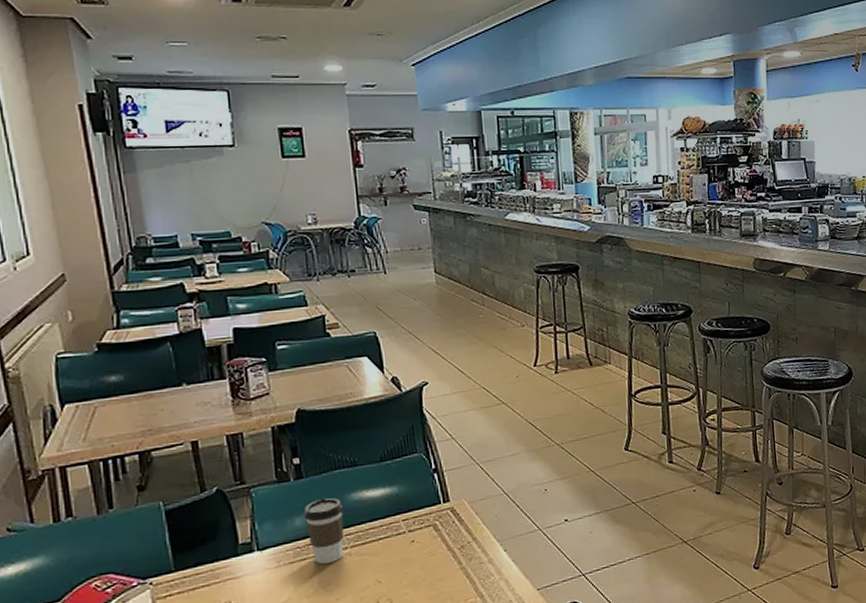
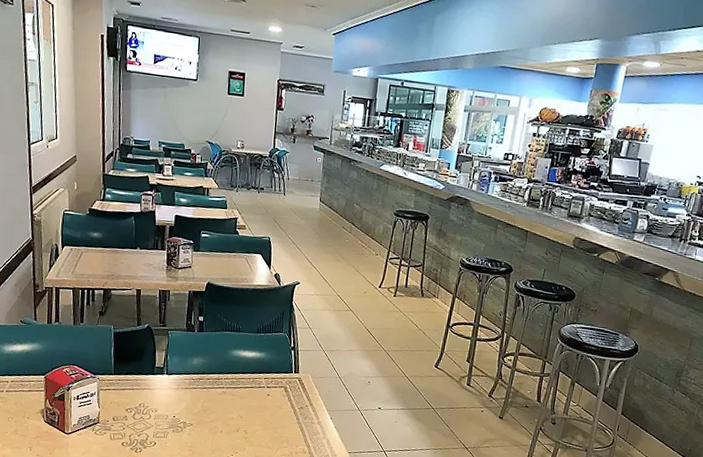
coffee cup: present [303,497,345,564] -> none [199,349,226,395]

